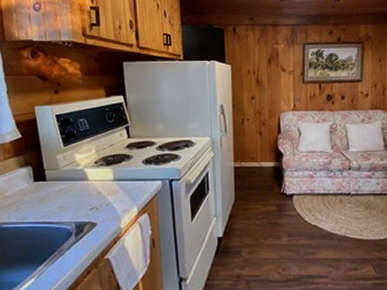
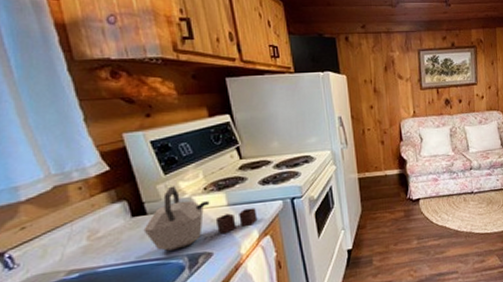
kettle: none [42,157,138,216] -> present [143,186,258,251]

